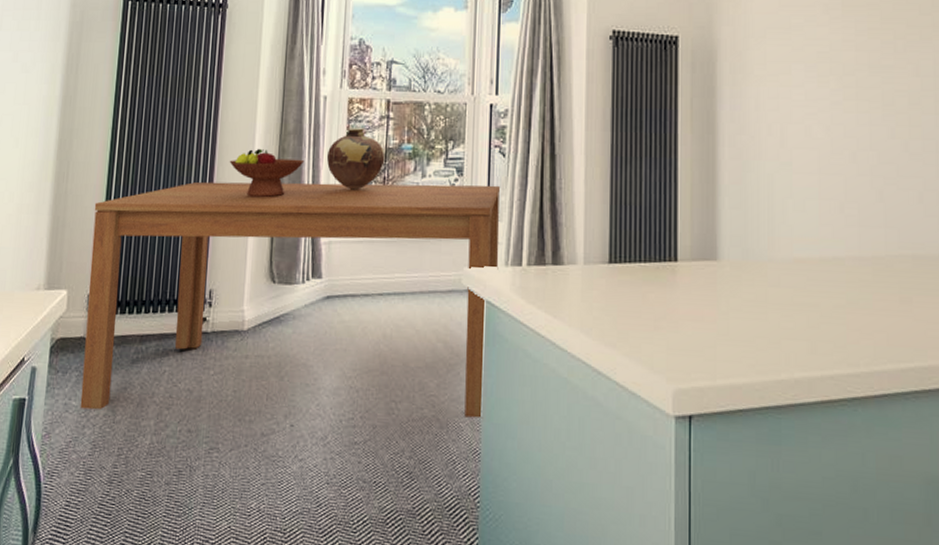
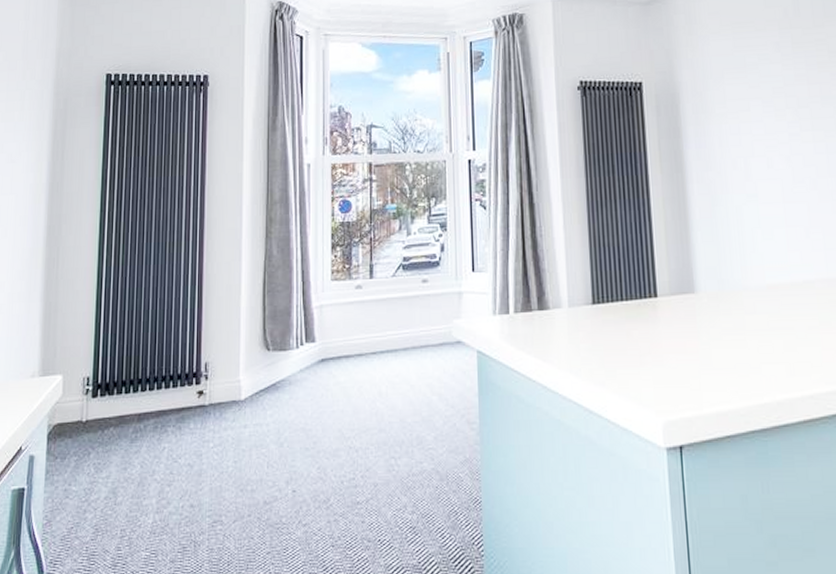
dining table: present [80,181,501,419] -> none [80,237,487,493]
fruit bowl: present [229,148,305,198] -> none [218,219,292,268]
vase: present [326,128,385,190] -> none [313,192,370,253]

